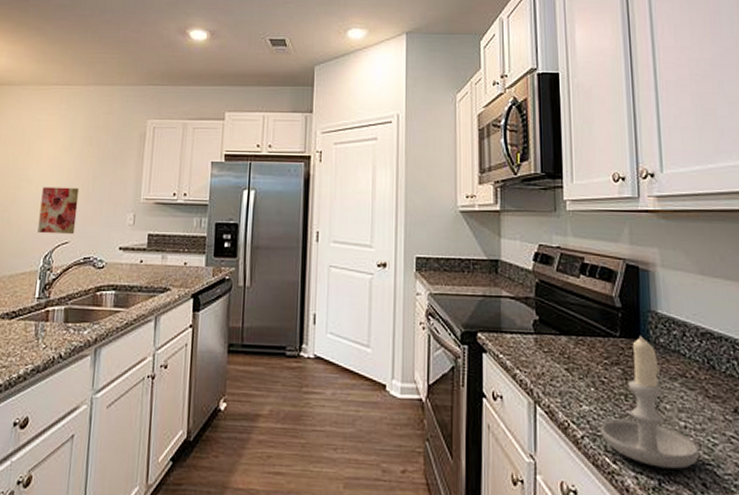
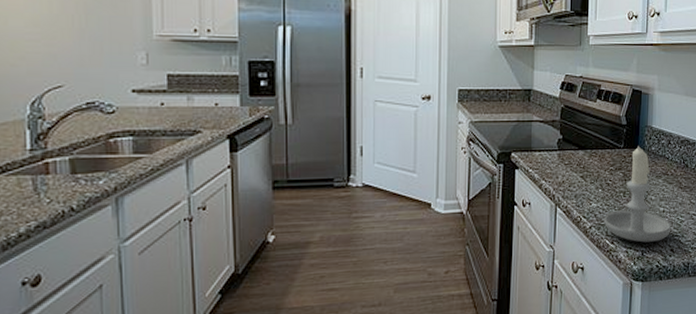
wall art: present [37,186,80,235] -> none [14,21,70,78]

